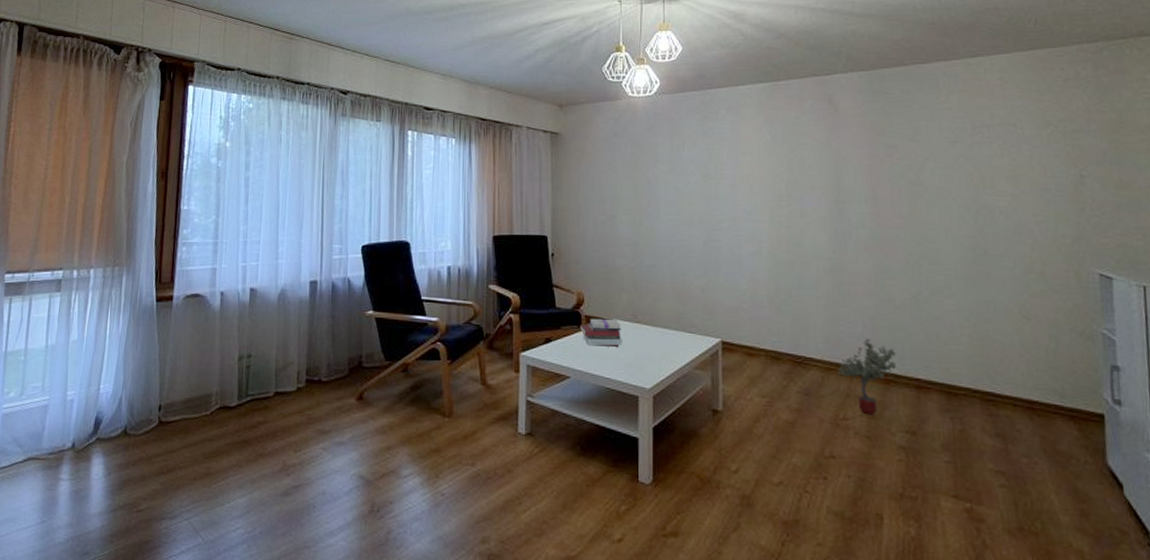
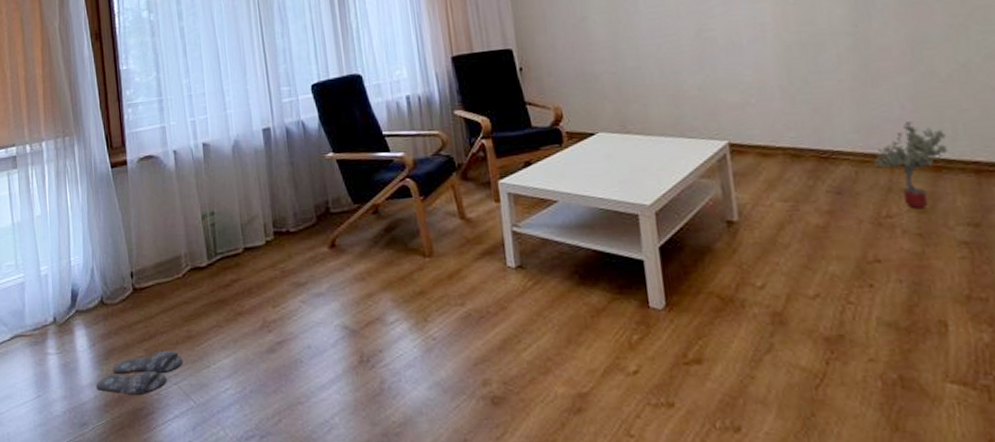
slippers: none [105,485,198,528] -> present [96,350,183,394]
books: present [580,318,623,347] -> none [562,132,613,165]

